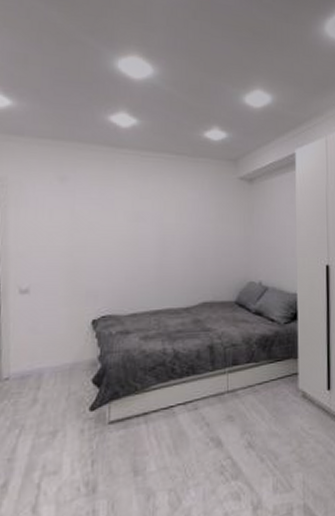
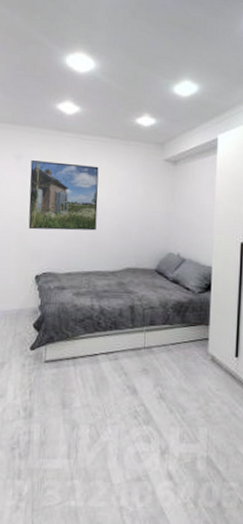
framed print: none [79,182,165,266] -> present [28,160,99,231]

